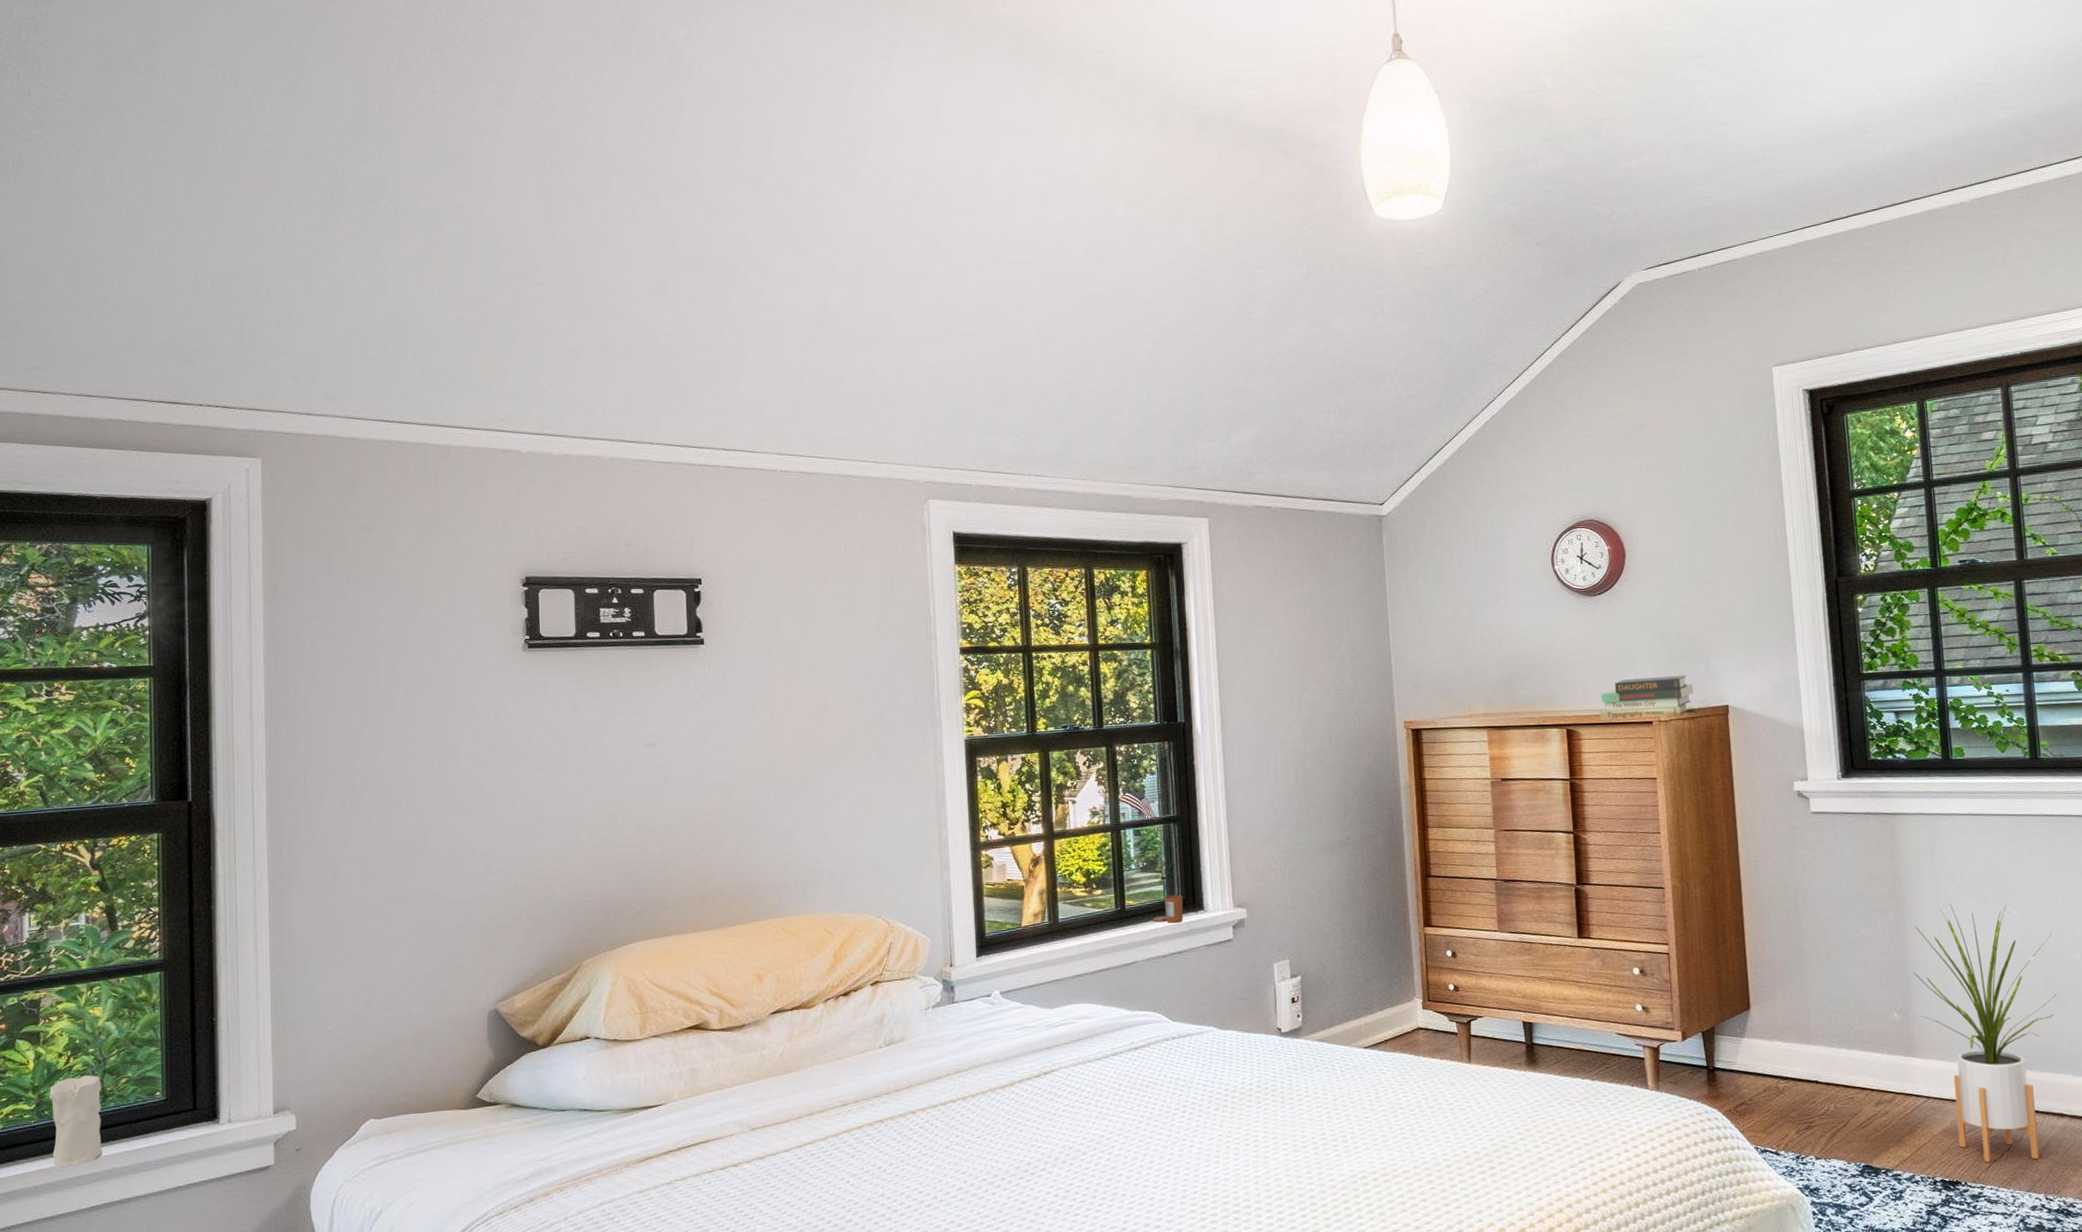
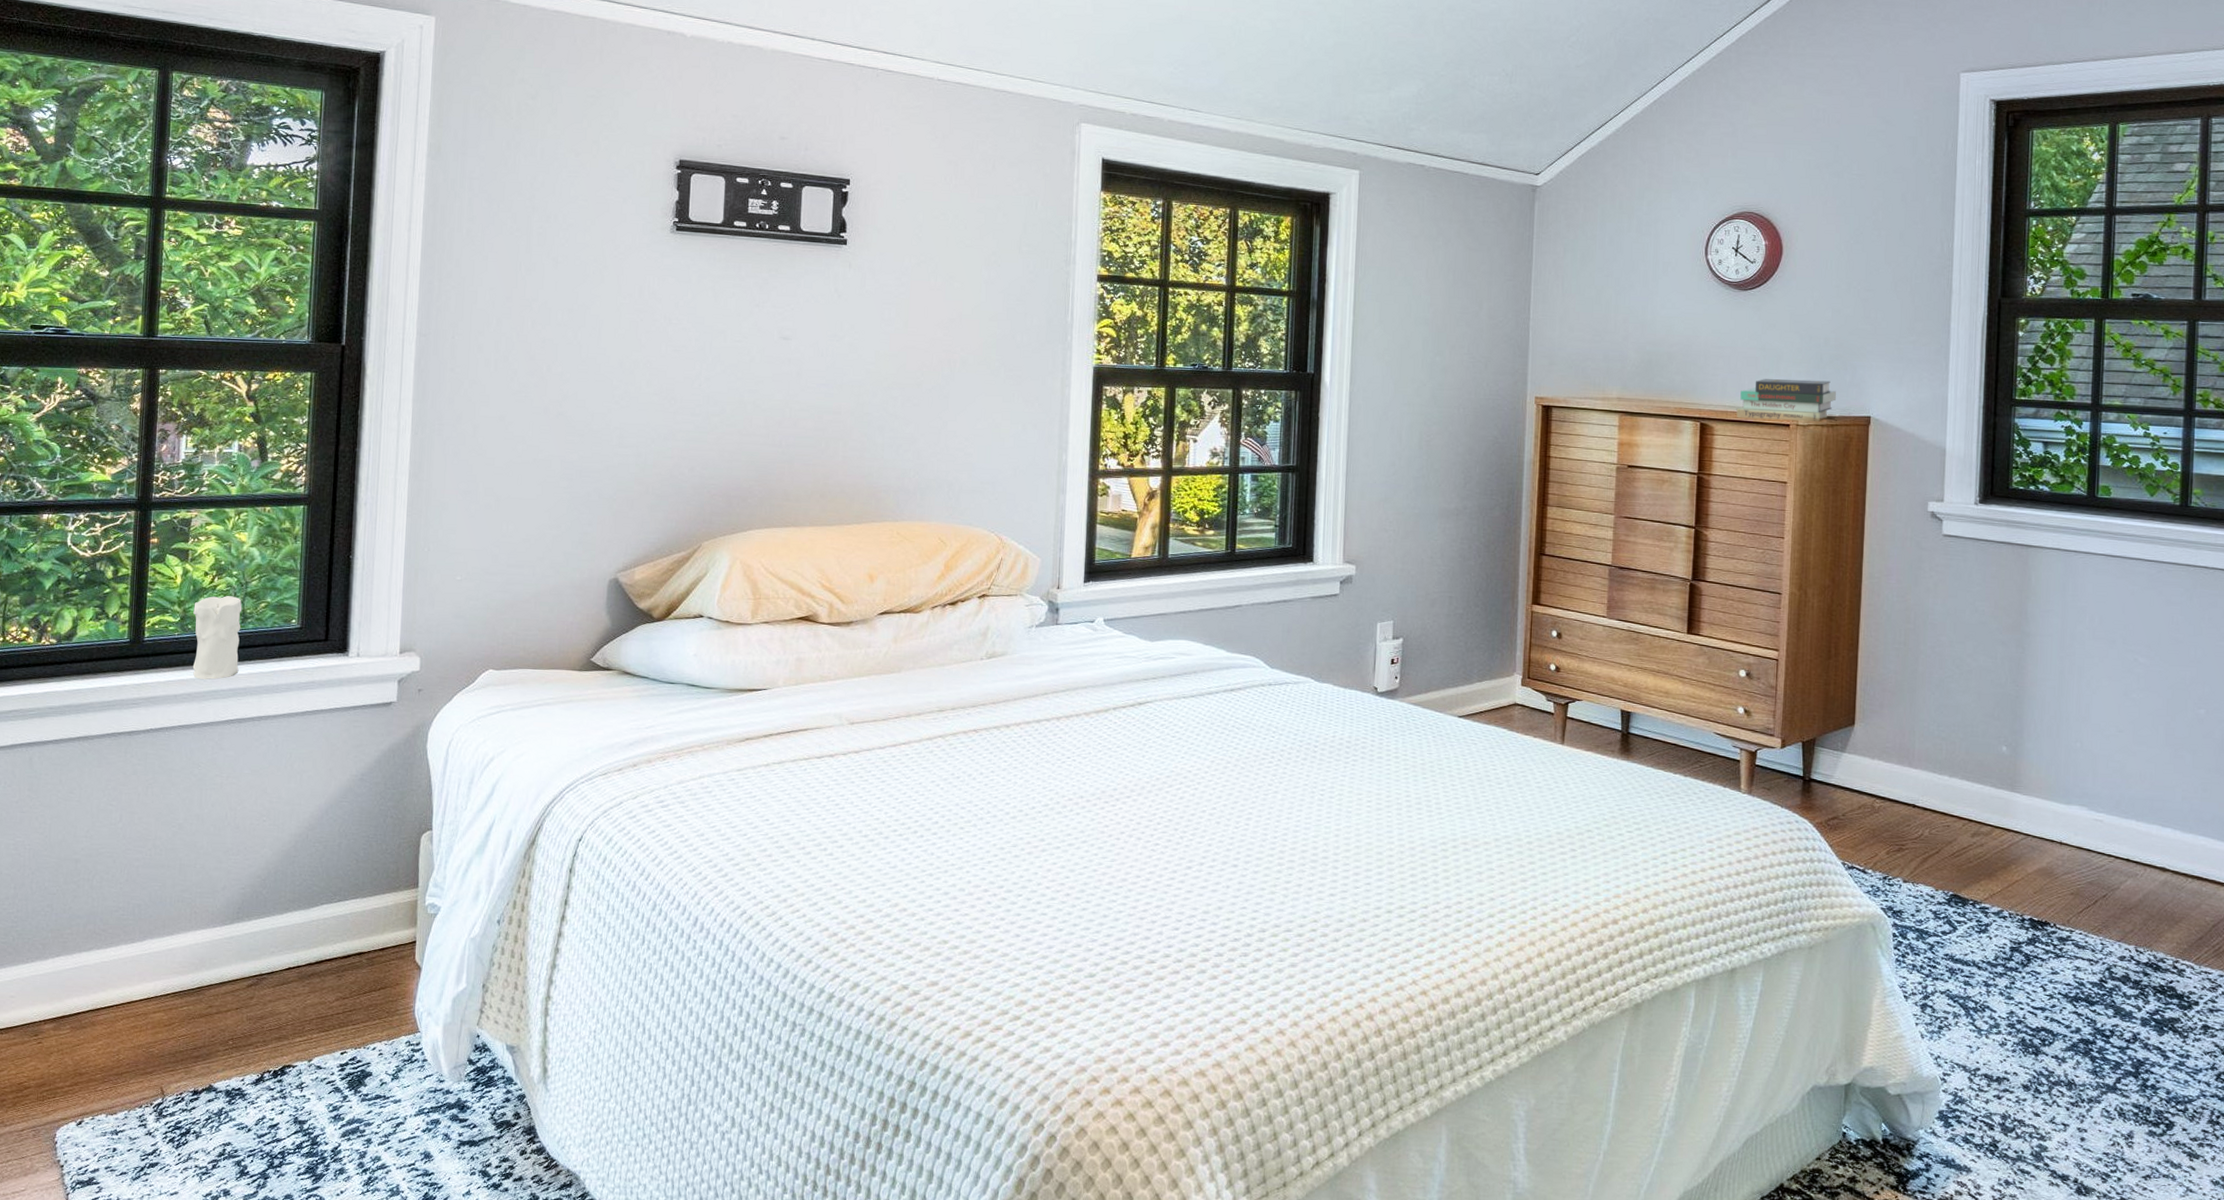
candle: present [1153,895,1183,924] -> none [1261,544,1294,573]
house plant: present [1913,903,2058,1162] -> none [2028,643,2179,910]

